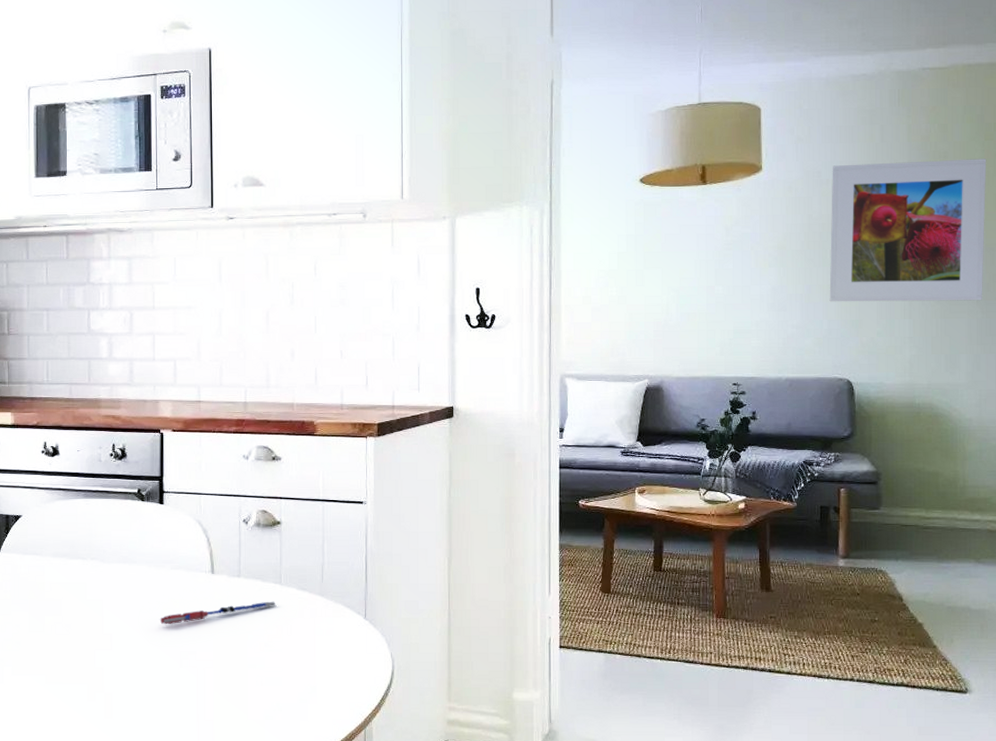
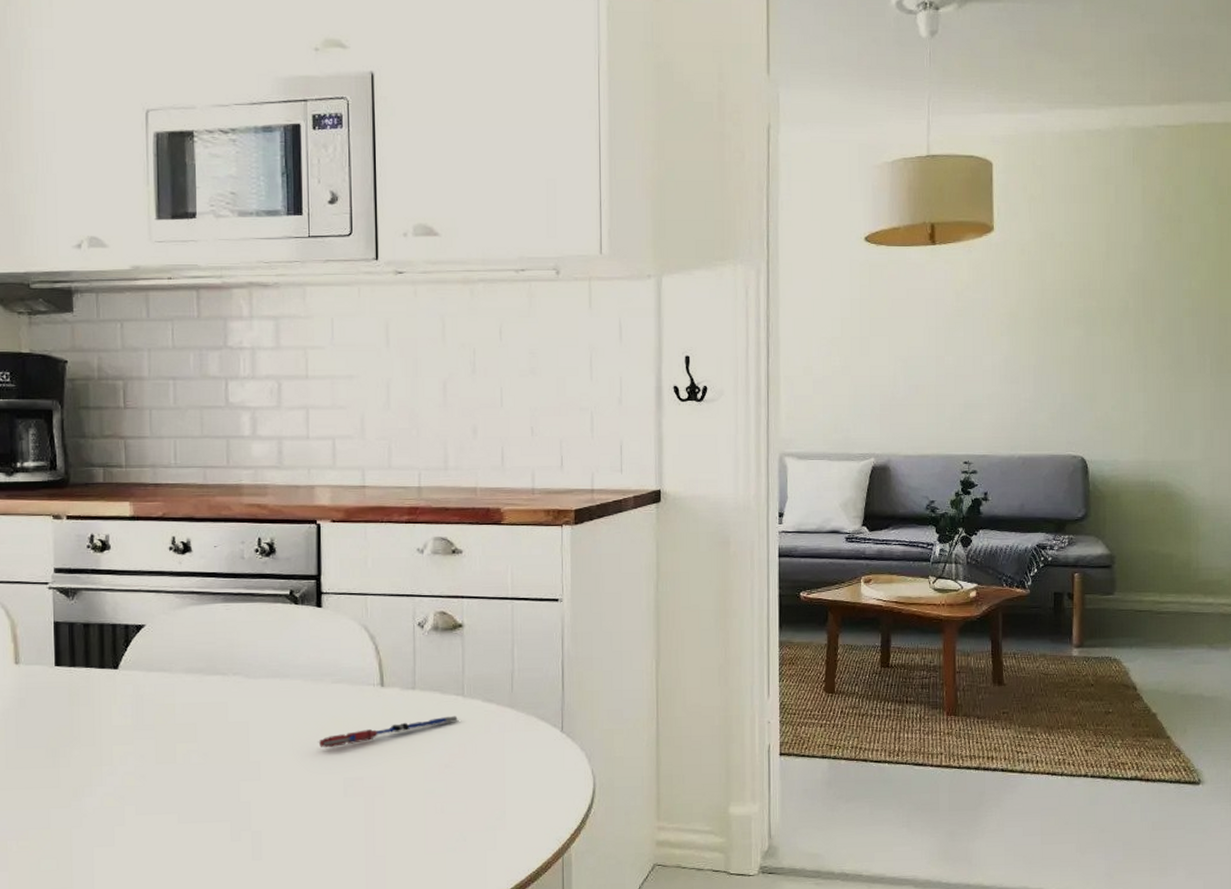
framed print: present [829,158,987,302] -> none [1063,223,1221,374]

